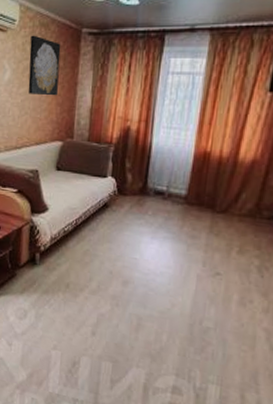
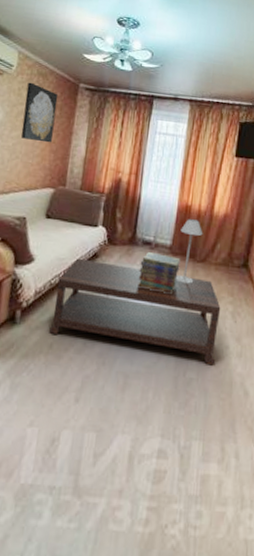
coffee table: none [65,207,245,318] -> present [49,258,221,366]
book stack: none [149,201,197,246] -> present [137,251,181,295]
table lamp: none [190,167,225,236] -> present [175,219,203,284]

